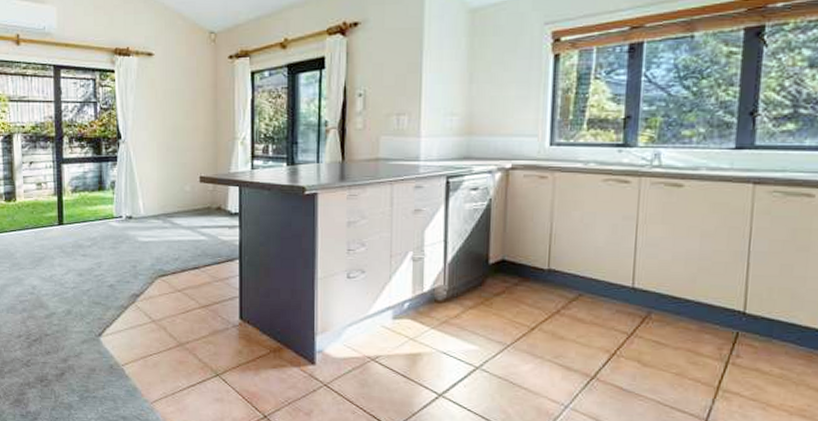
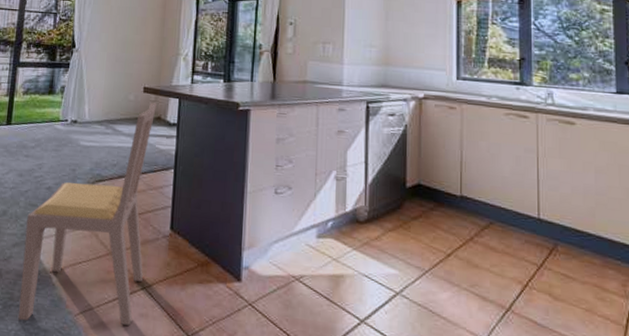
dining chair: none [92,192,215,410] -> present [18,102,157,326]

